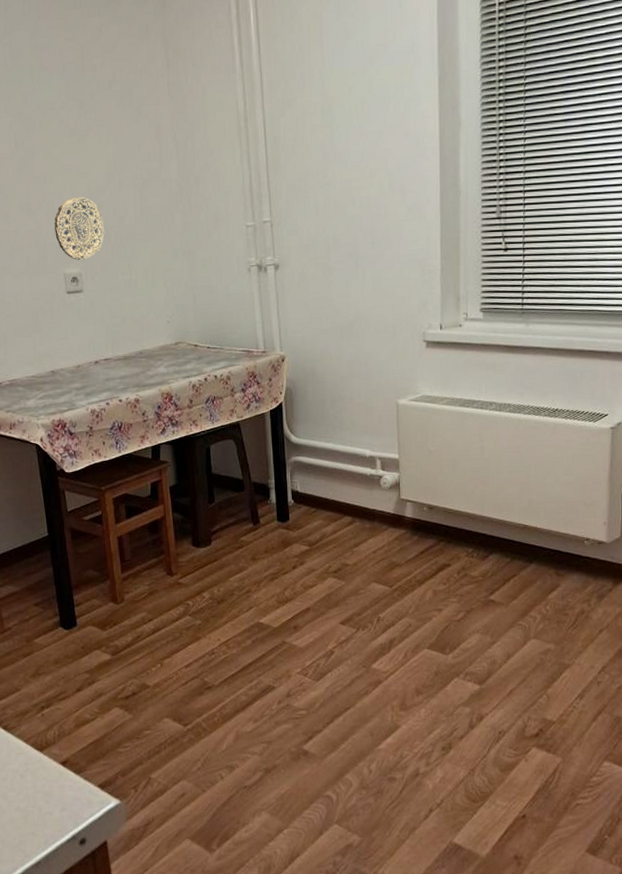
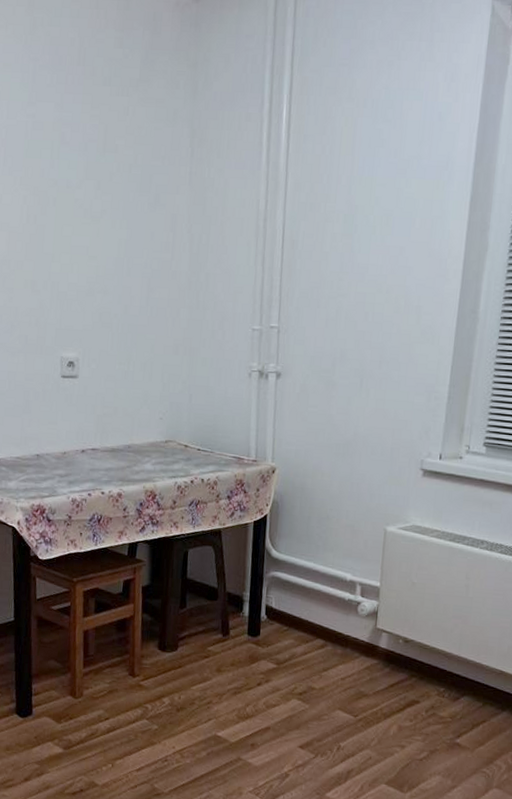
decorative plate: present [54,197,105,260] -> none [56,279,108,345]

